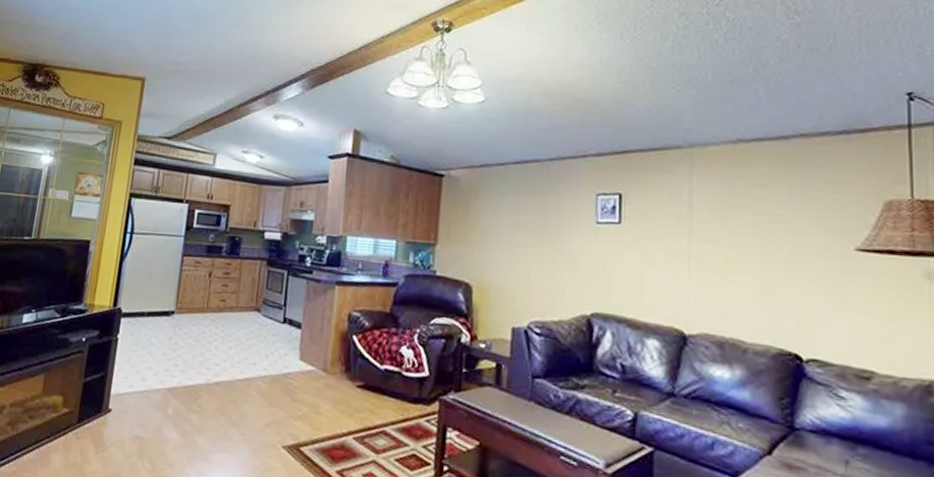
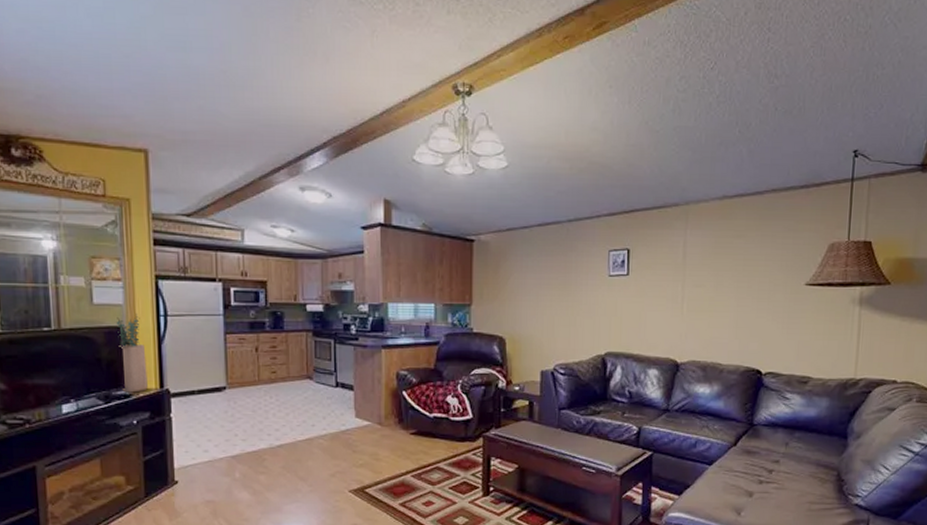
vase: none [79,229,109,309] -> present [116,313,148,393]

